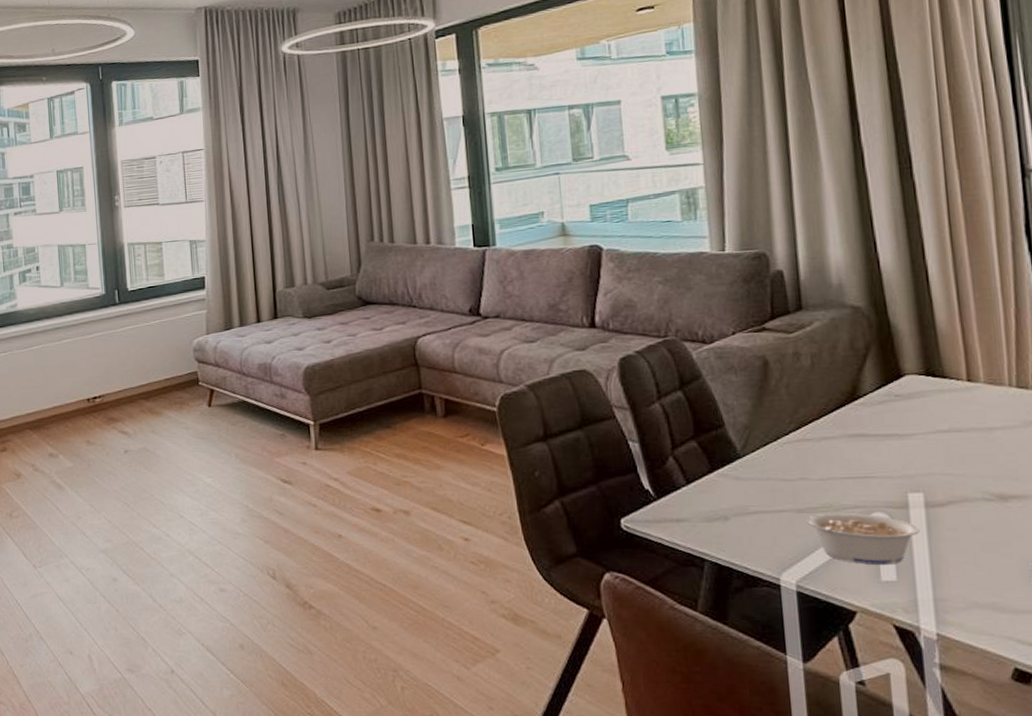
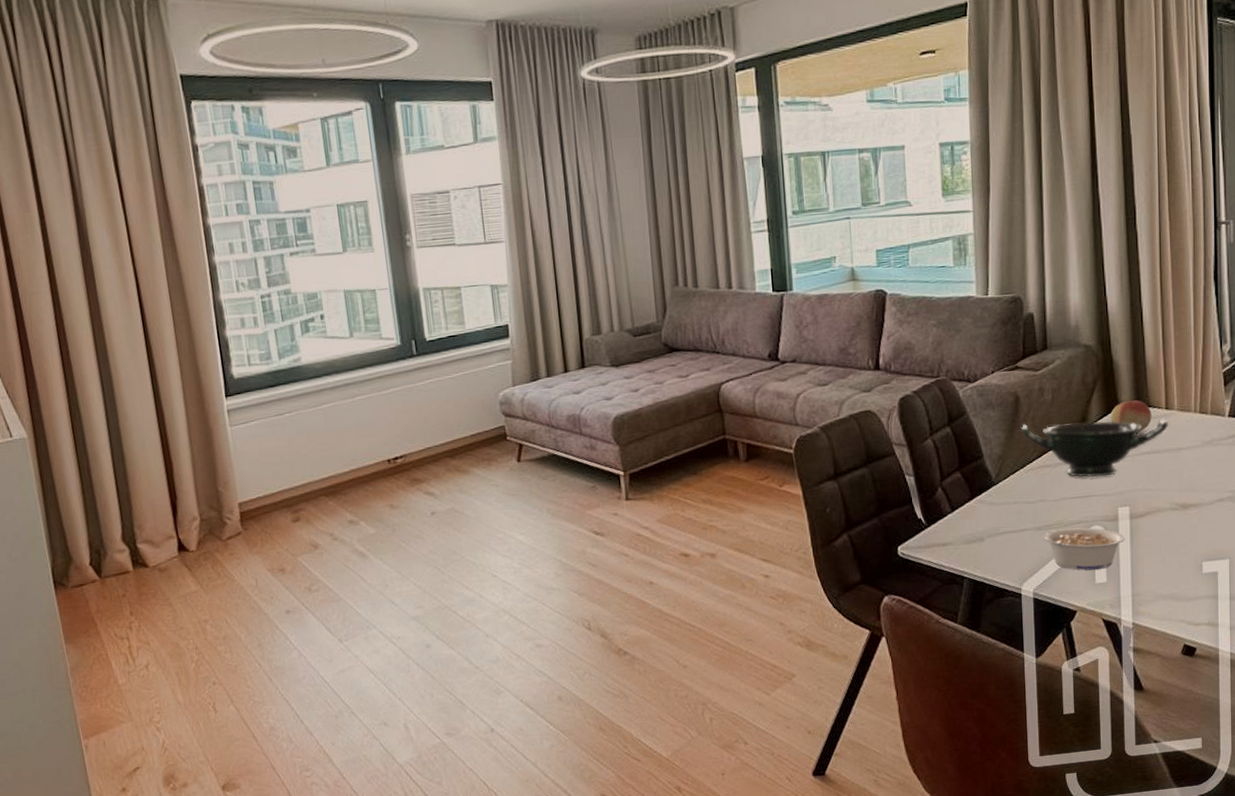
bowl: none [771,391,972,456] -> present [1020,418,1168,478]
fruit: none [890,369,949,406] -> present [1110,400,1152,432]

